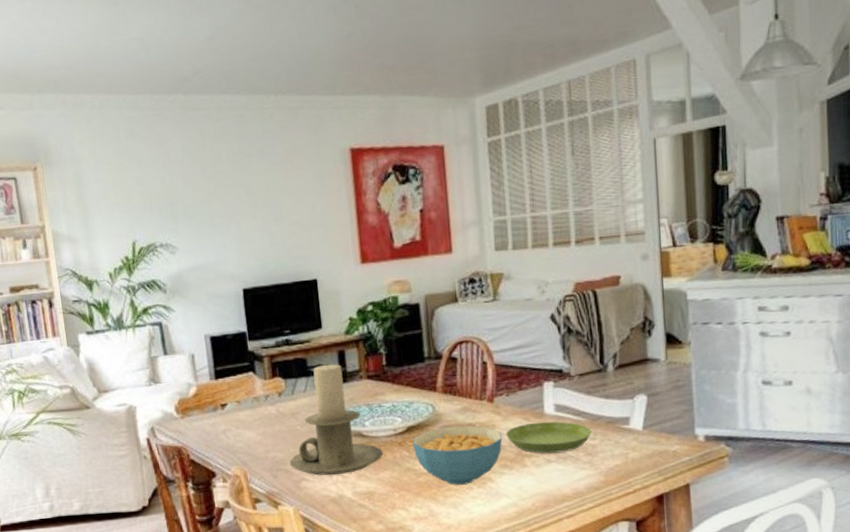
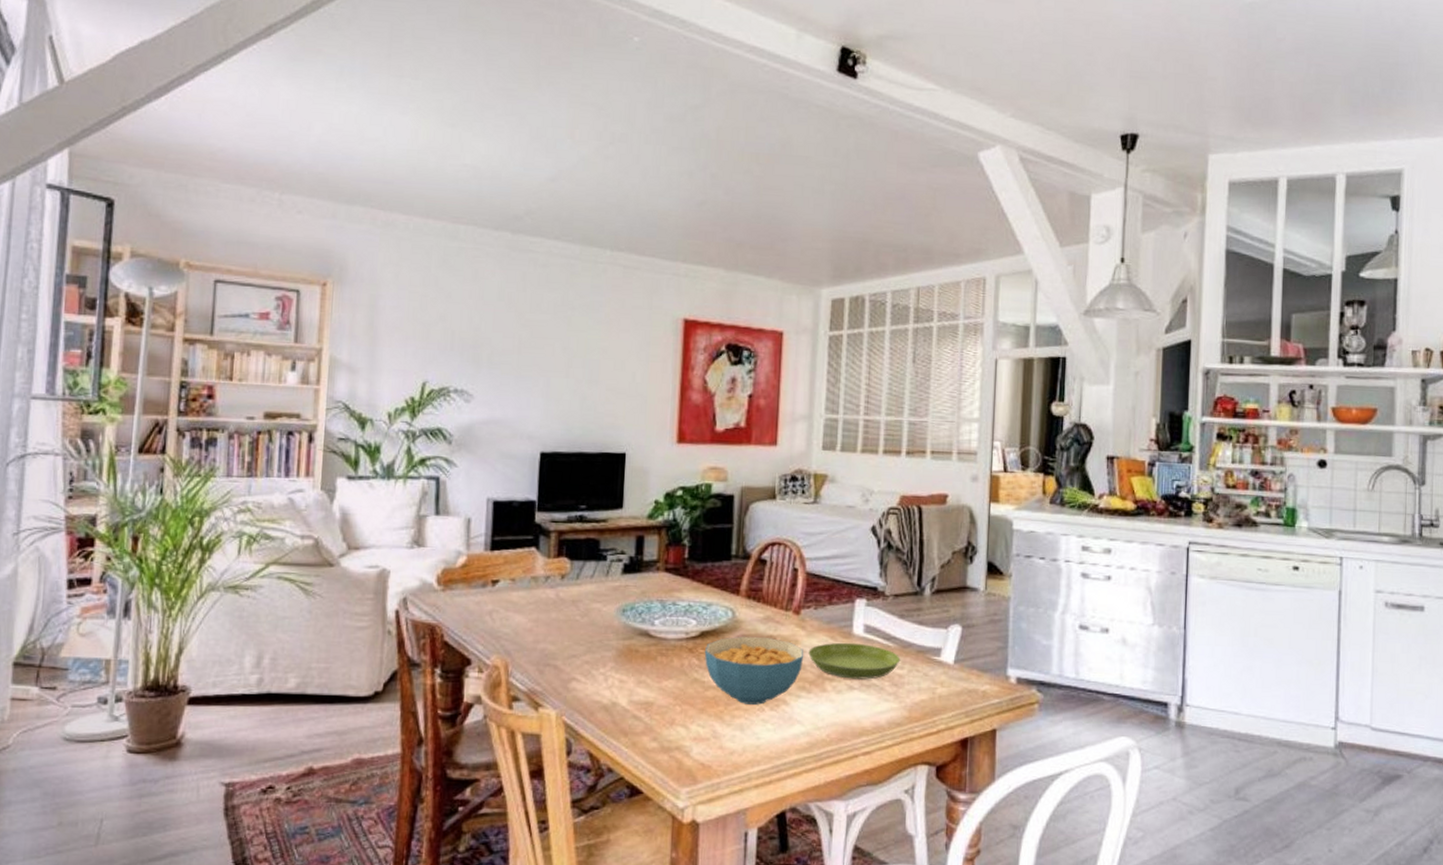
candle holder: present [289,364,384,475] -> none [560,550,671,678]

